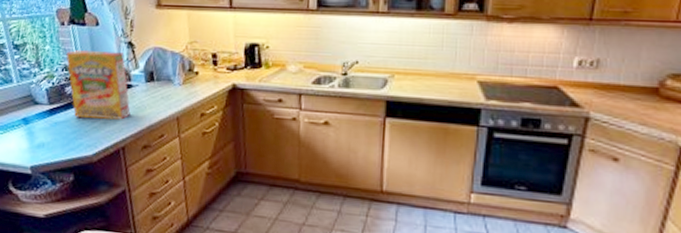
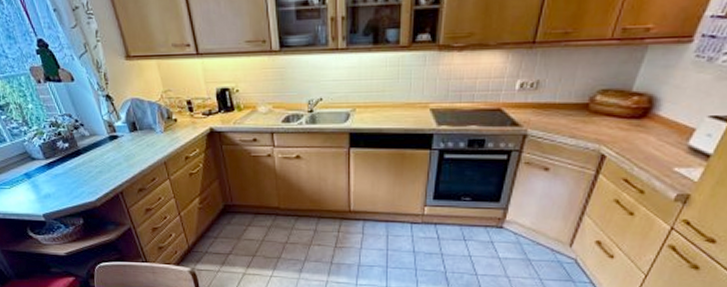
cereal box: present [66,50,131,120] -> none [49,106,122,170]

